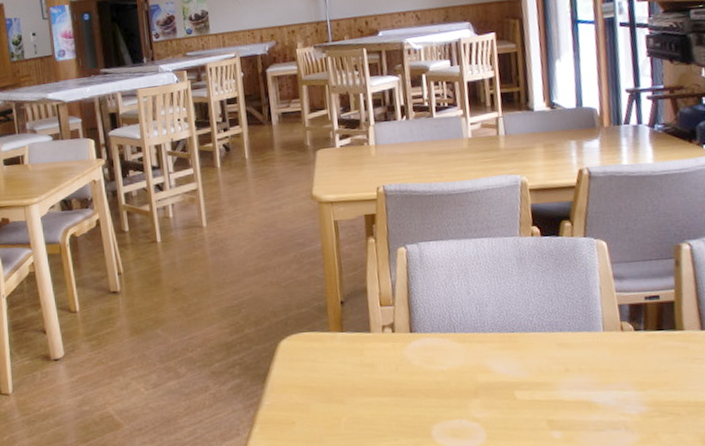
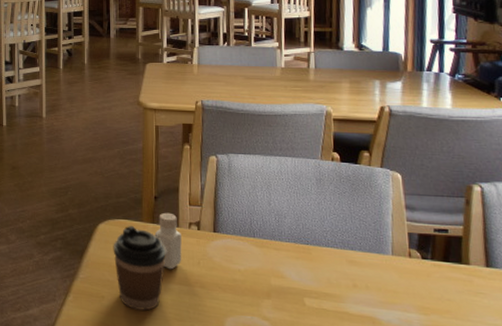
coffee cup: none [299,337,361,432] -> present [113,225,167,311]
pepper shaker: none [344,317,378,381] -> present [154,212,182,270]

